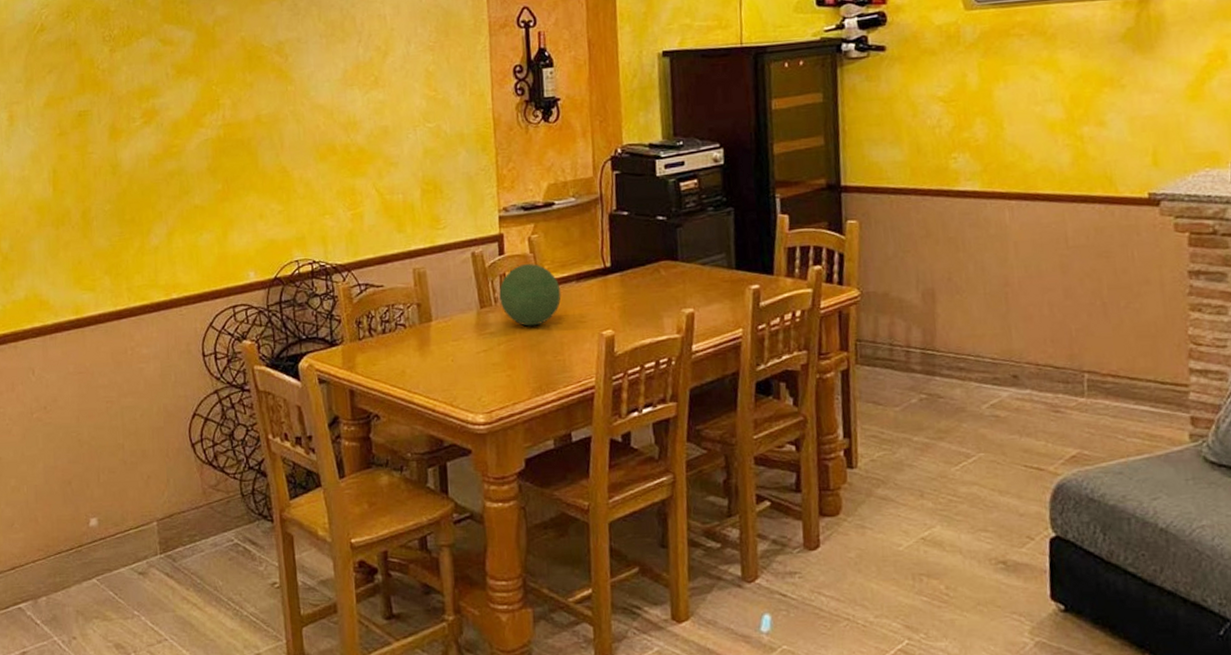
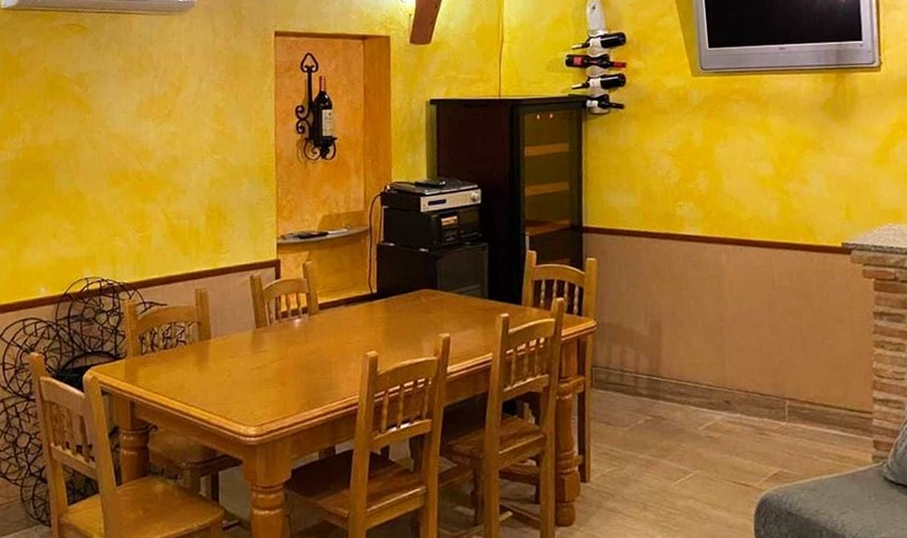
decorative orb: present [499,264,562,326] -> none [274,288,331,346]

